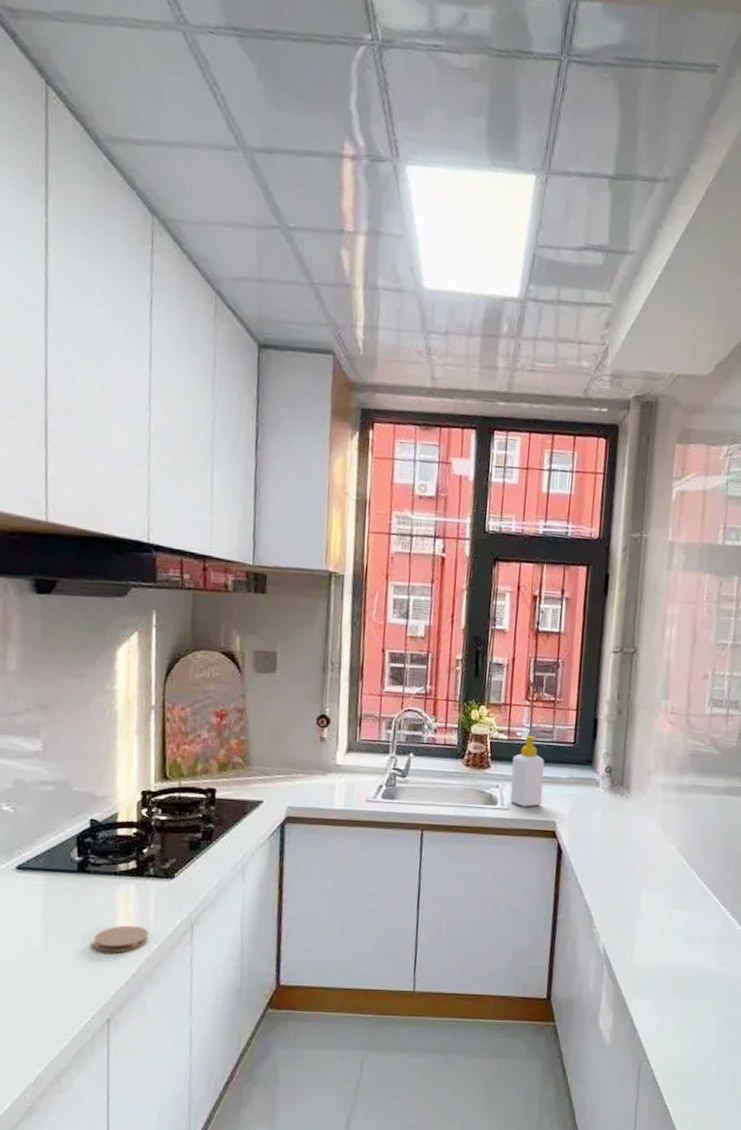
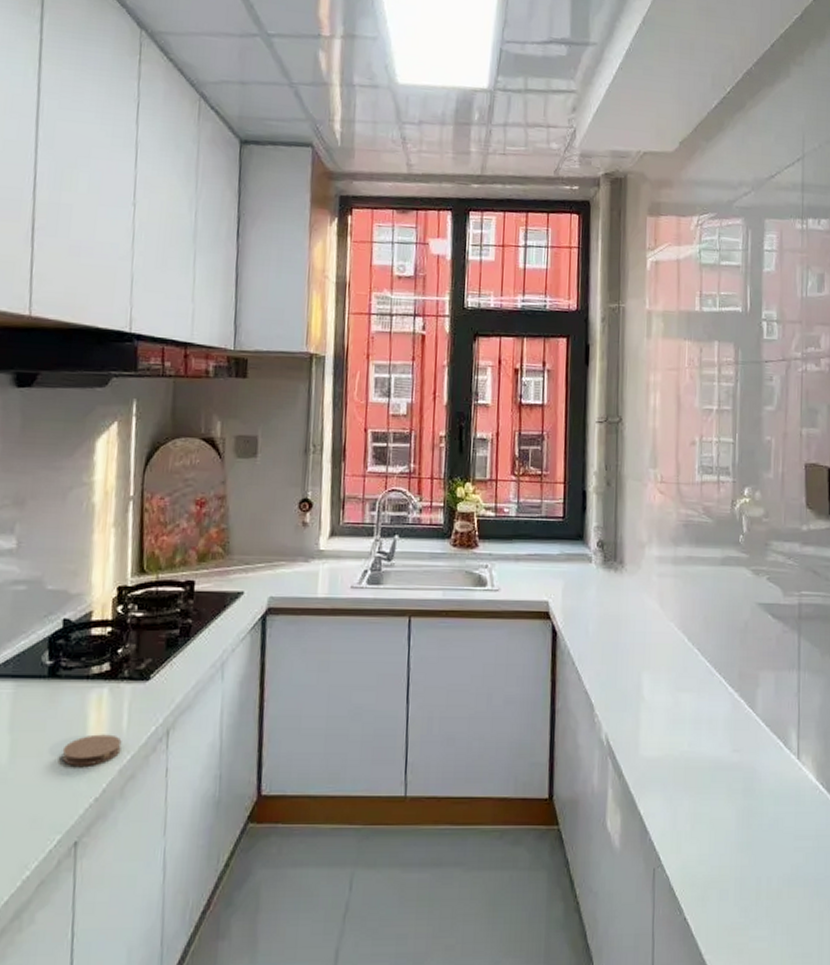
soap bottle: present [510,736,545,807] -> none [499,512,535,587]

